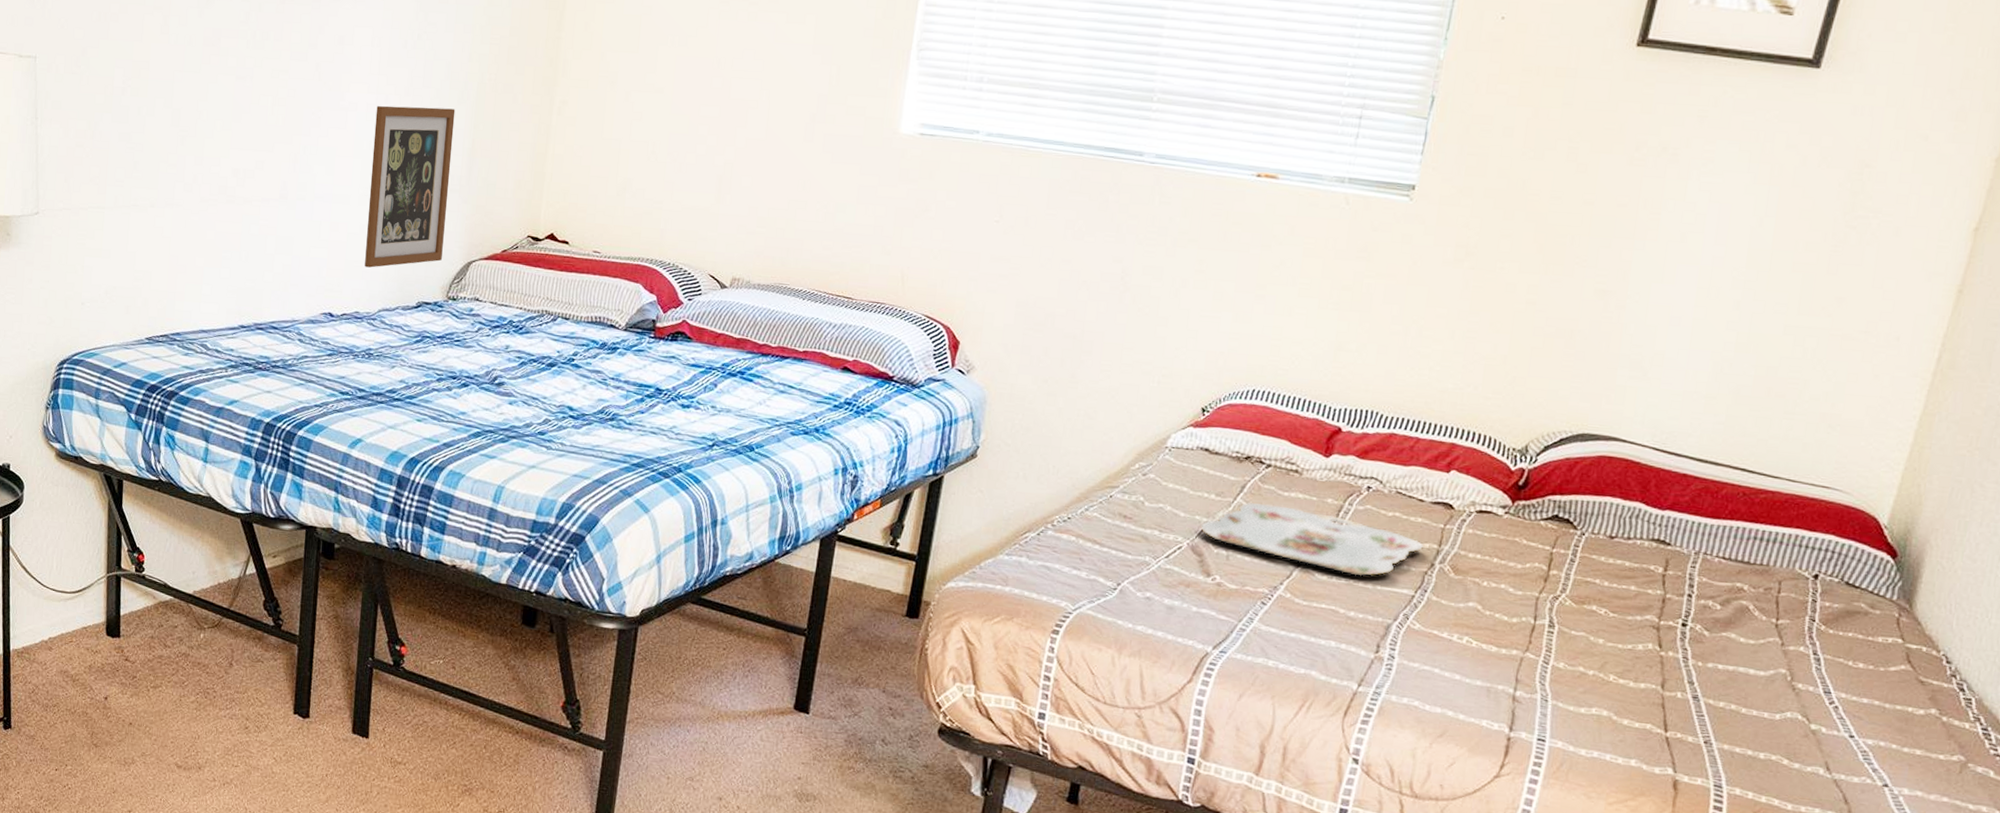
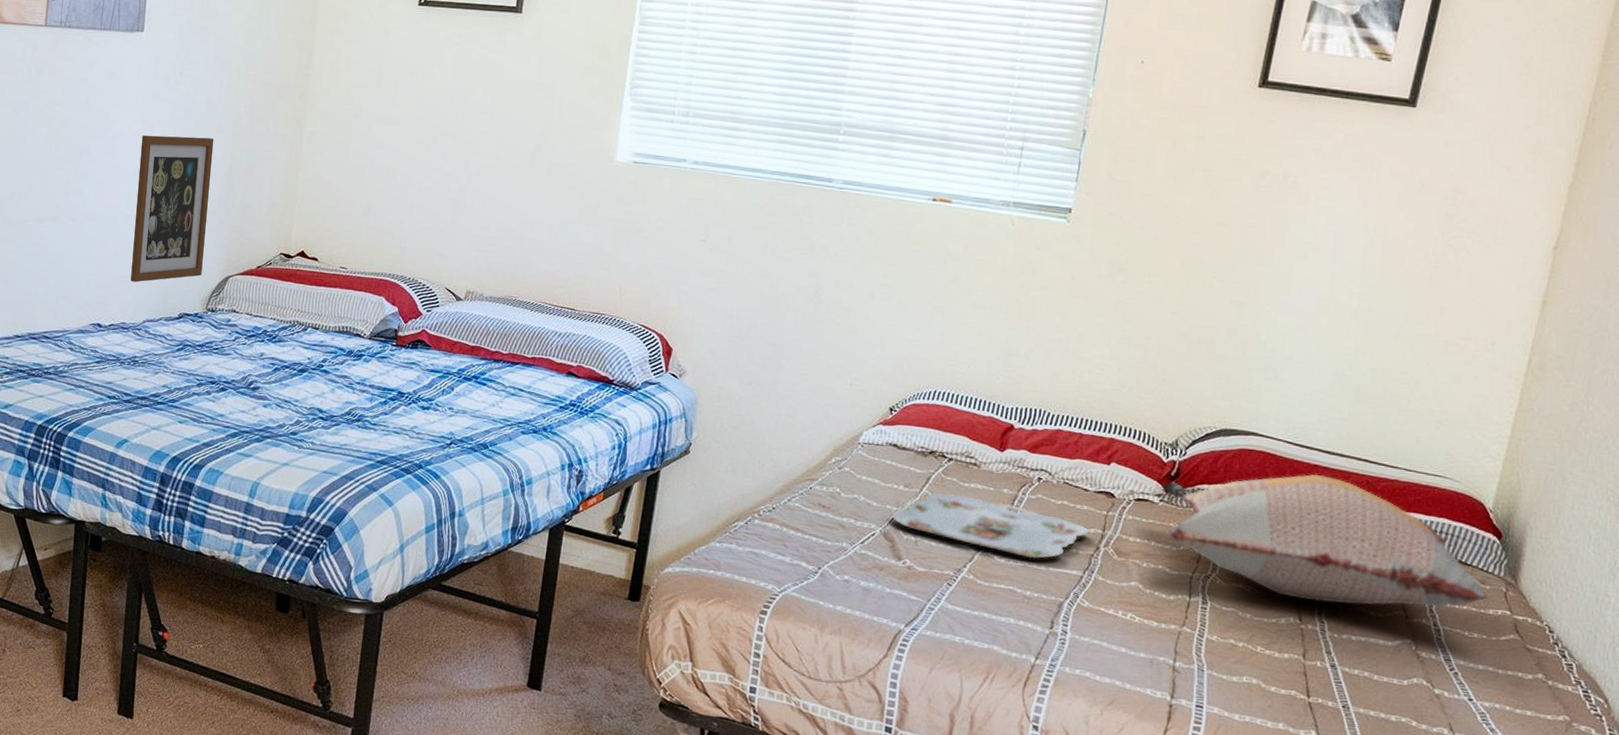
decorative pillow: none [1507,484,1878,633] -> present [1161,474,1489,607]

